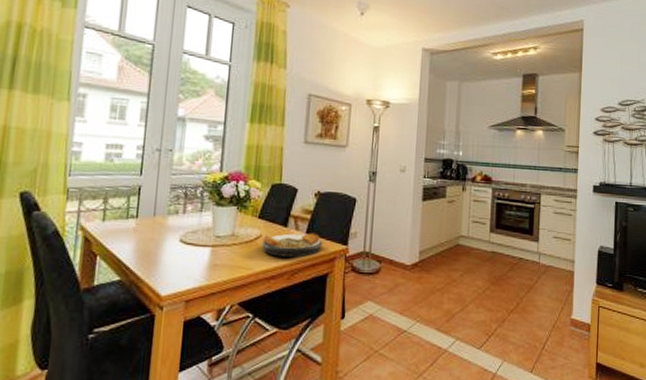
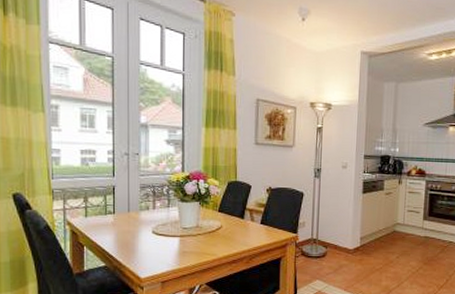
plate: present [262,233,324,258] -> none [223,223,276,245]

